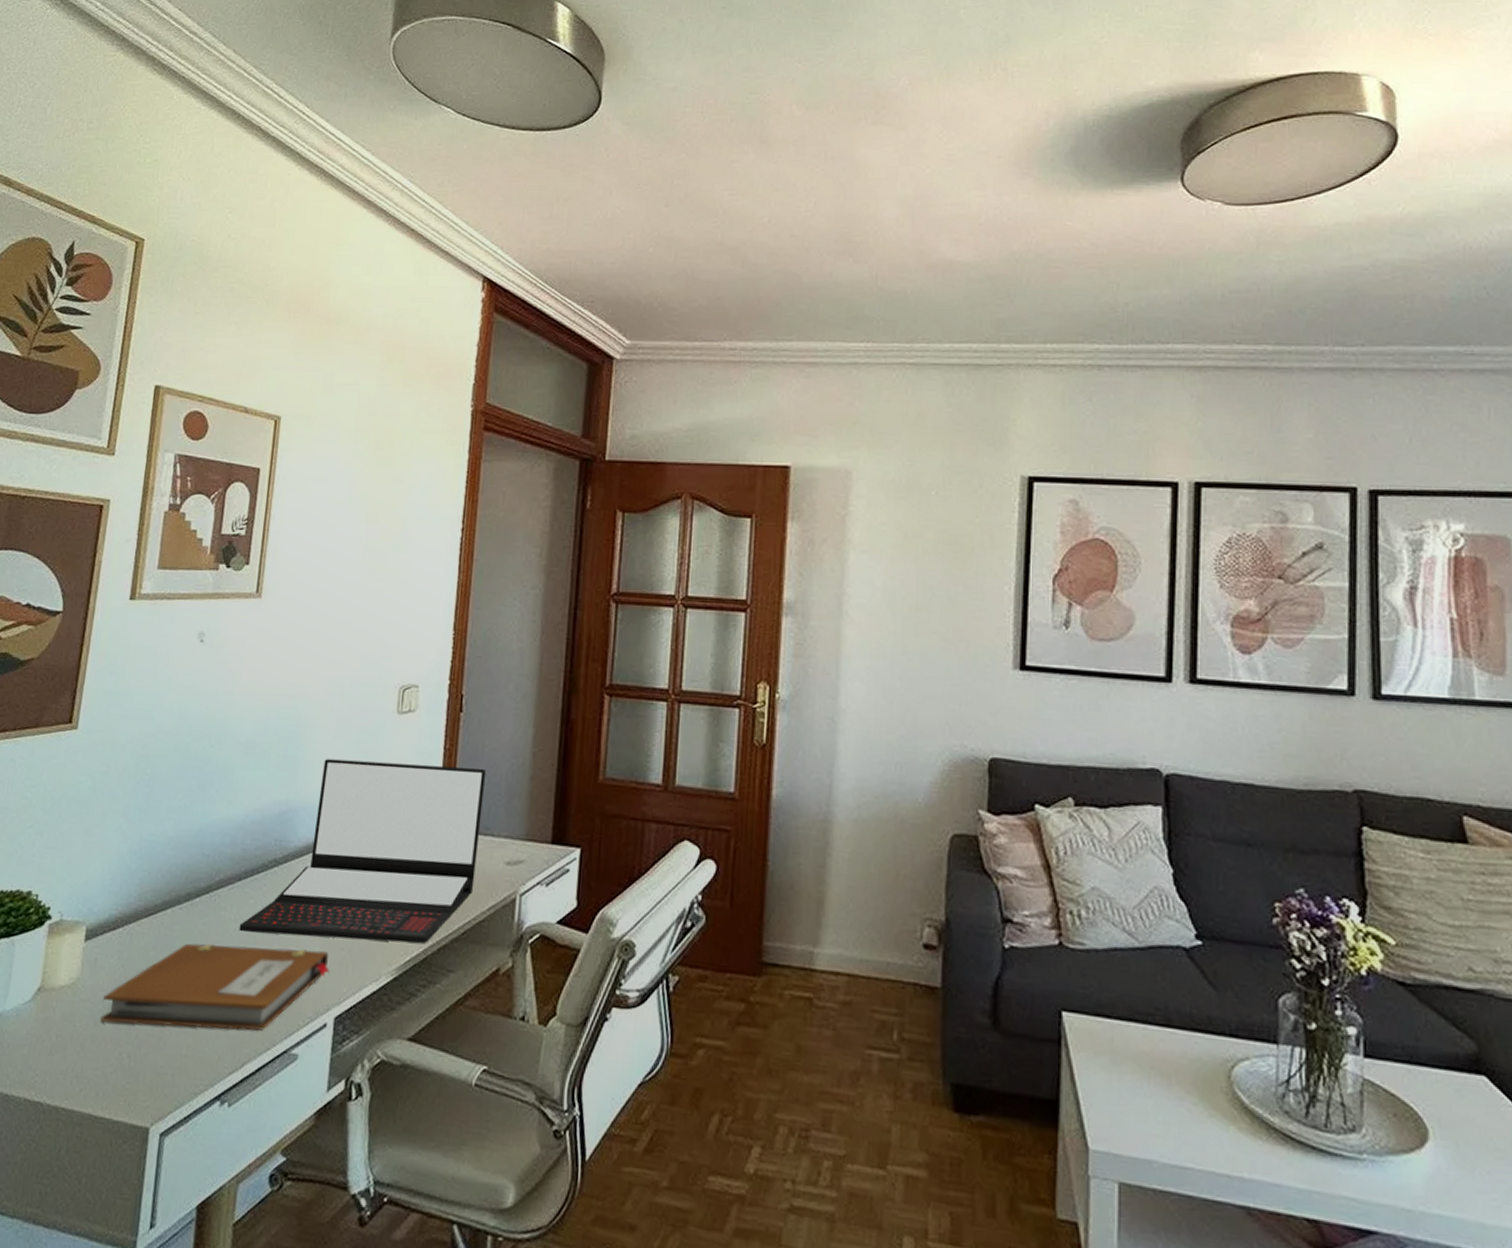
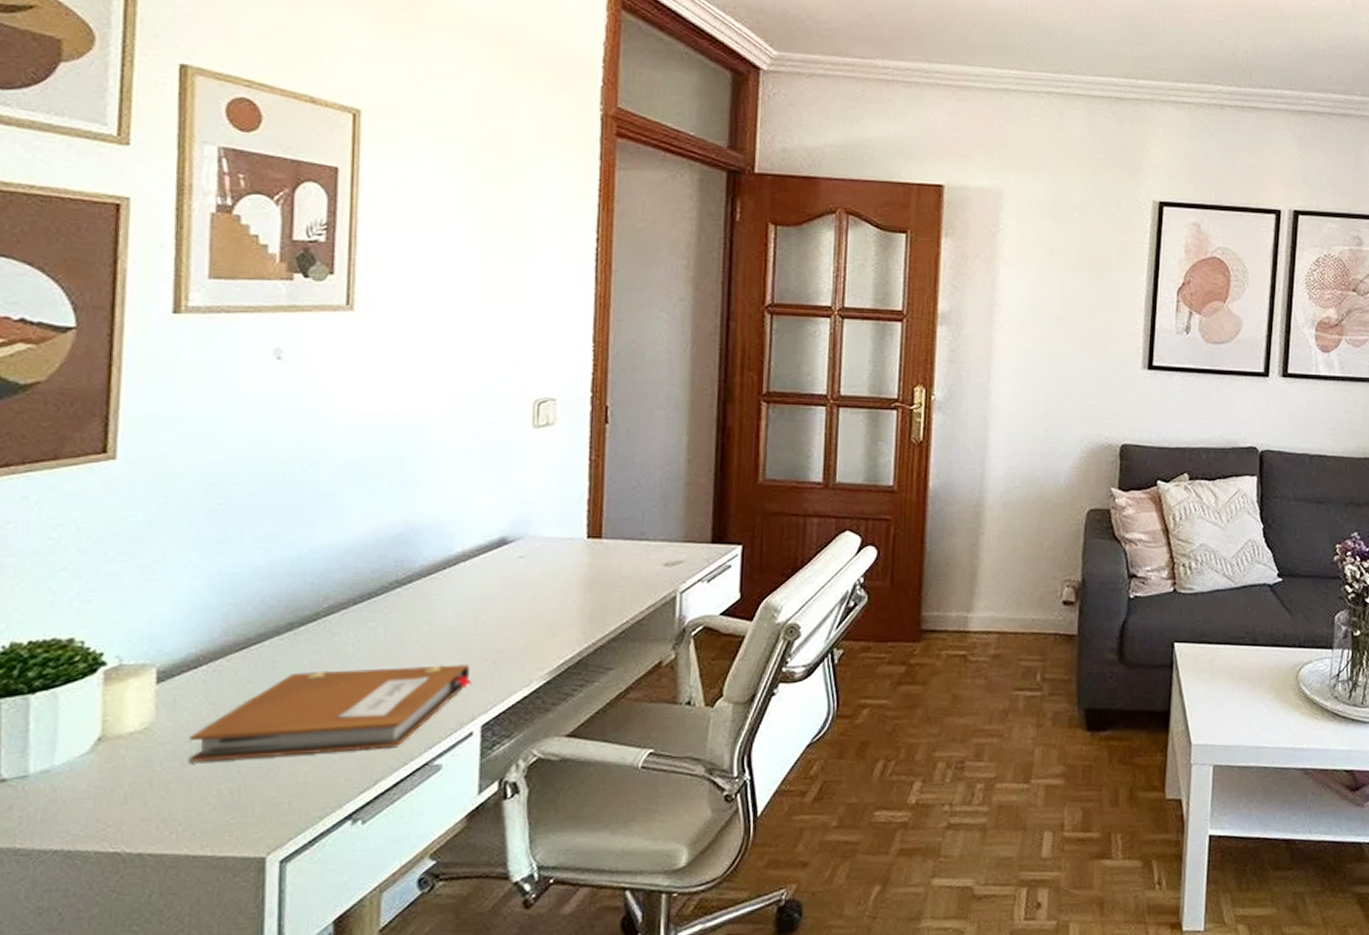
laptop: present [239,759,487,944] -> none [358,476,638,656]

